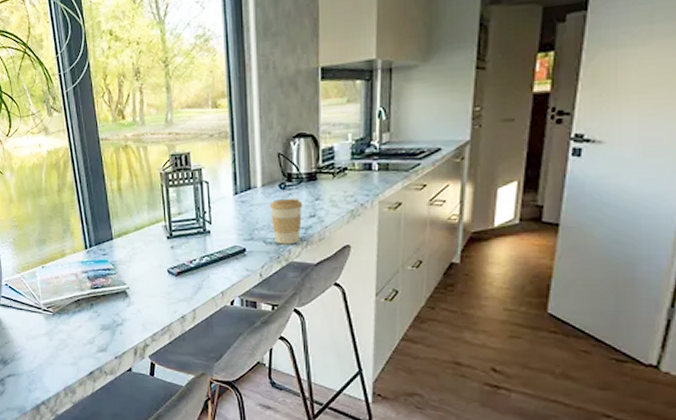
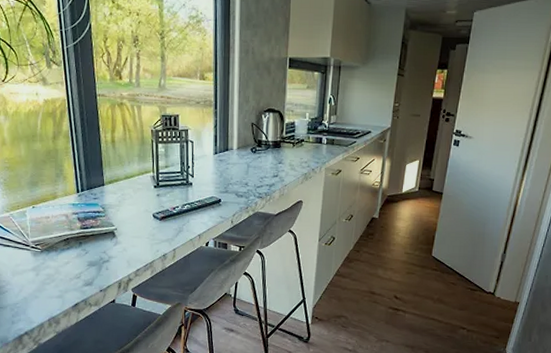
coffee cup: present [269,199,303,245] -> none [242,161,269,198]

